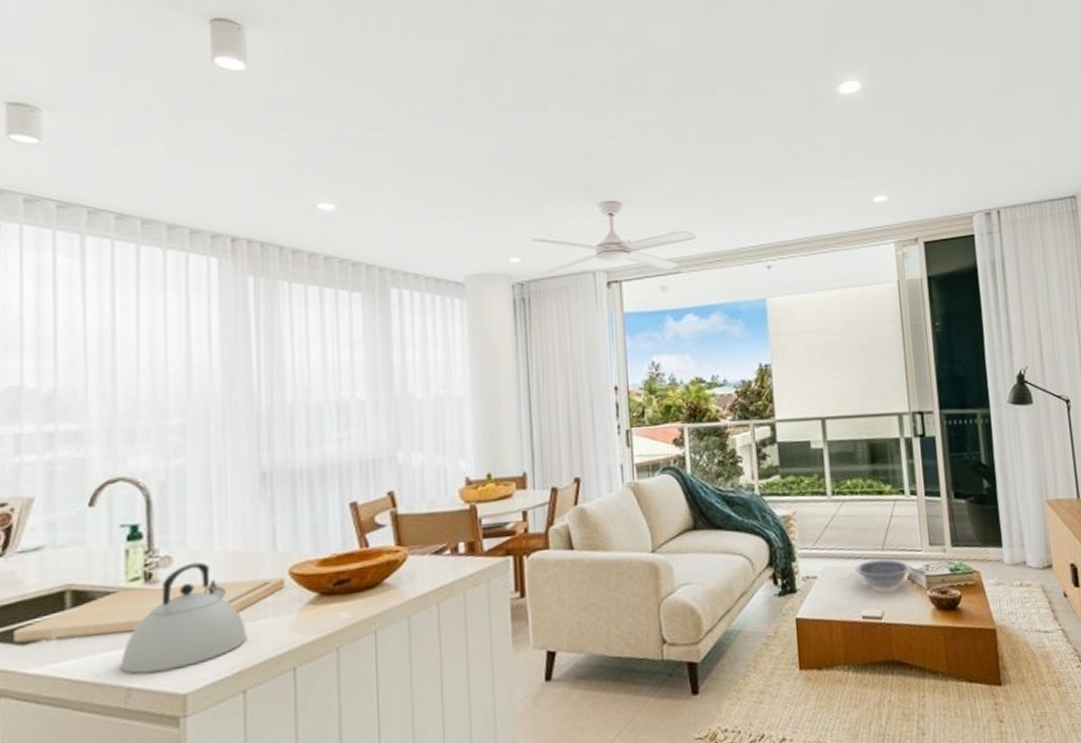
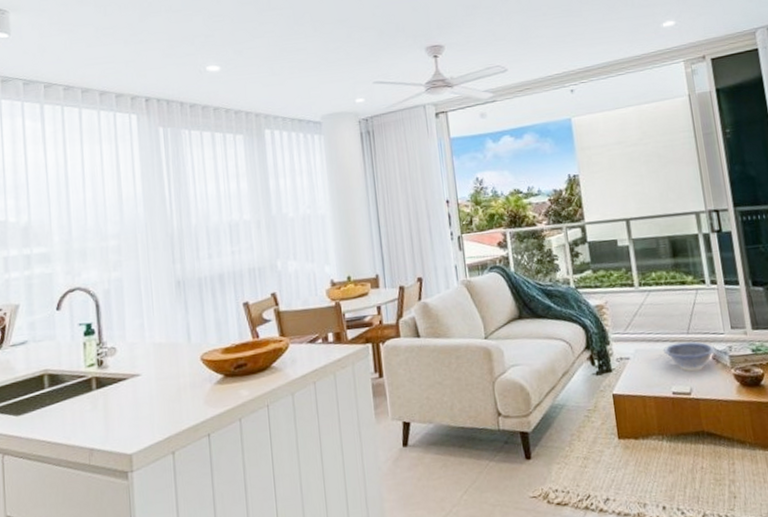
cutting board: present [13,577,286,643] -> none [11,363,199,414]
kettle: present [120,562,247,674] -> none [84,351,173,438]

